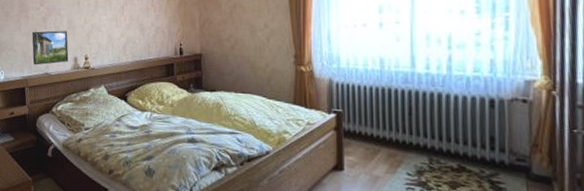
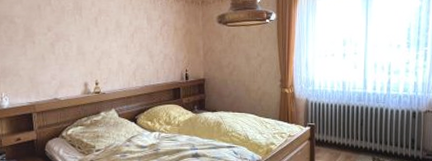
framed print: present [32,30,69,65] -> none [39,56,79,91]

